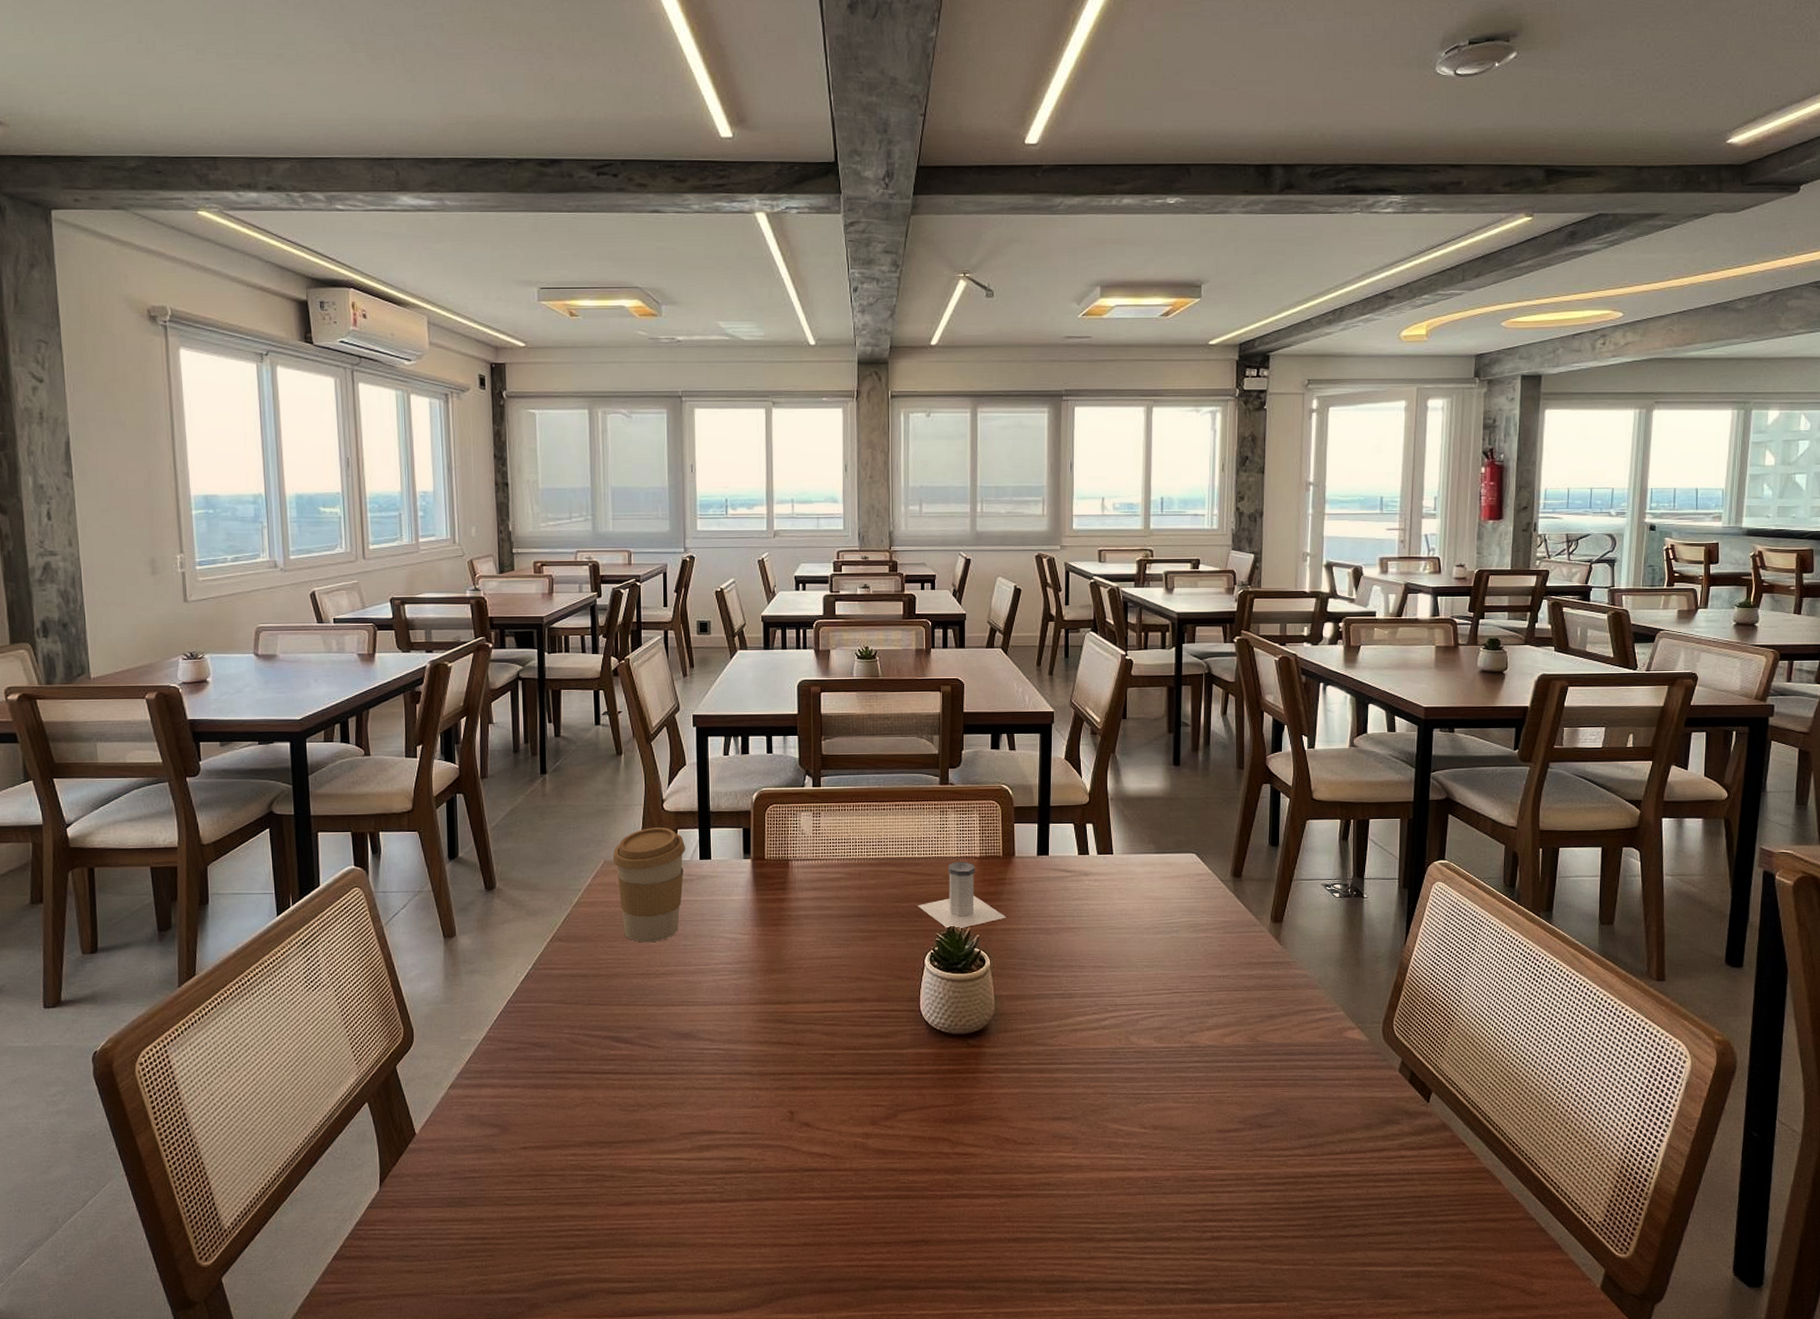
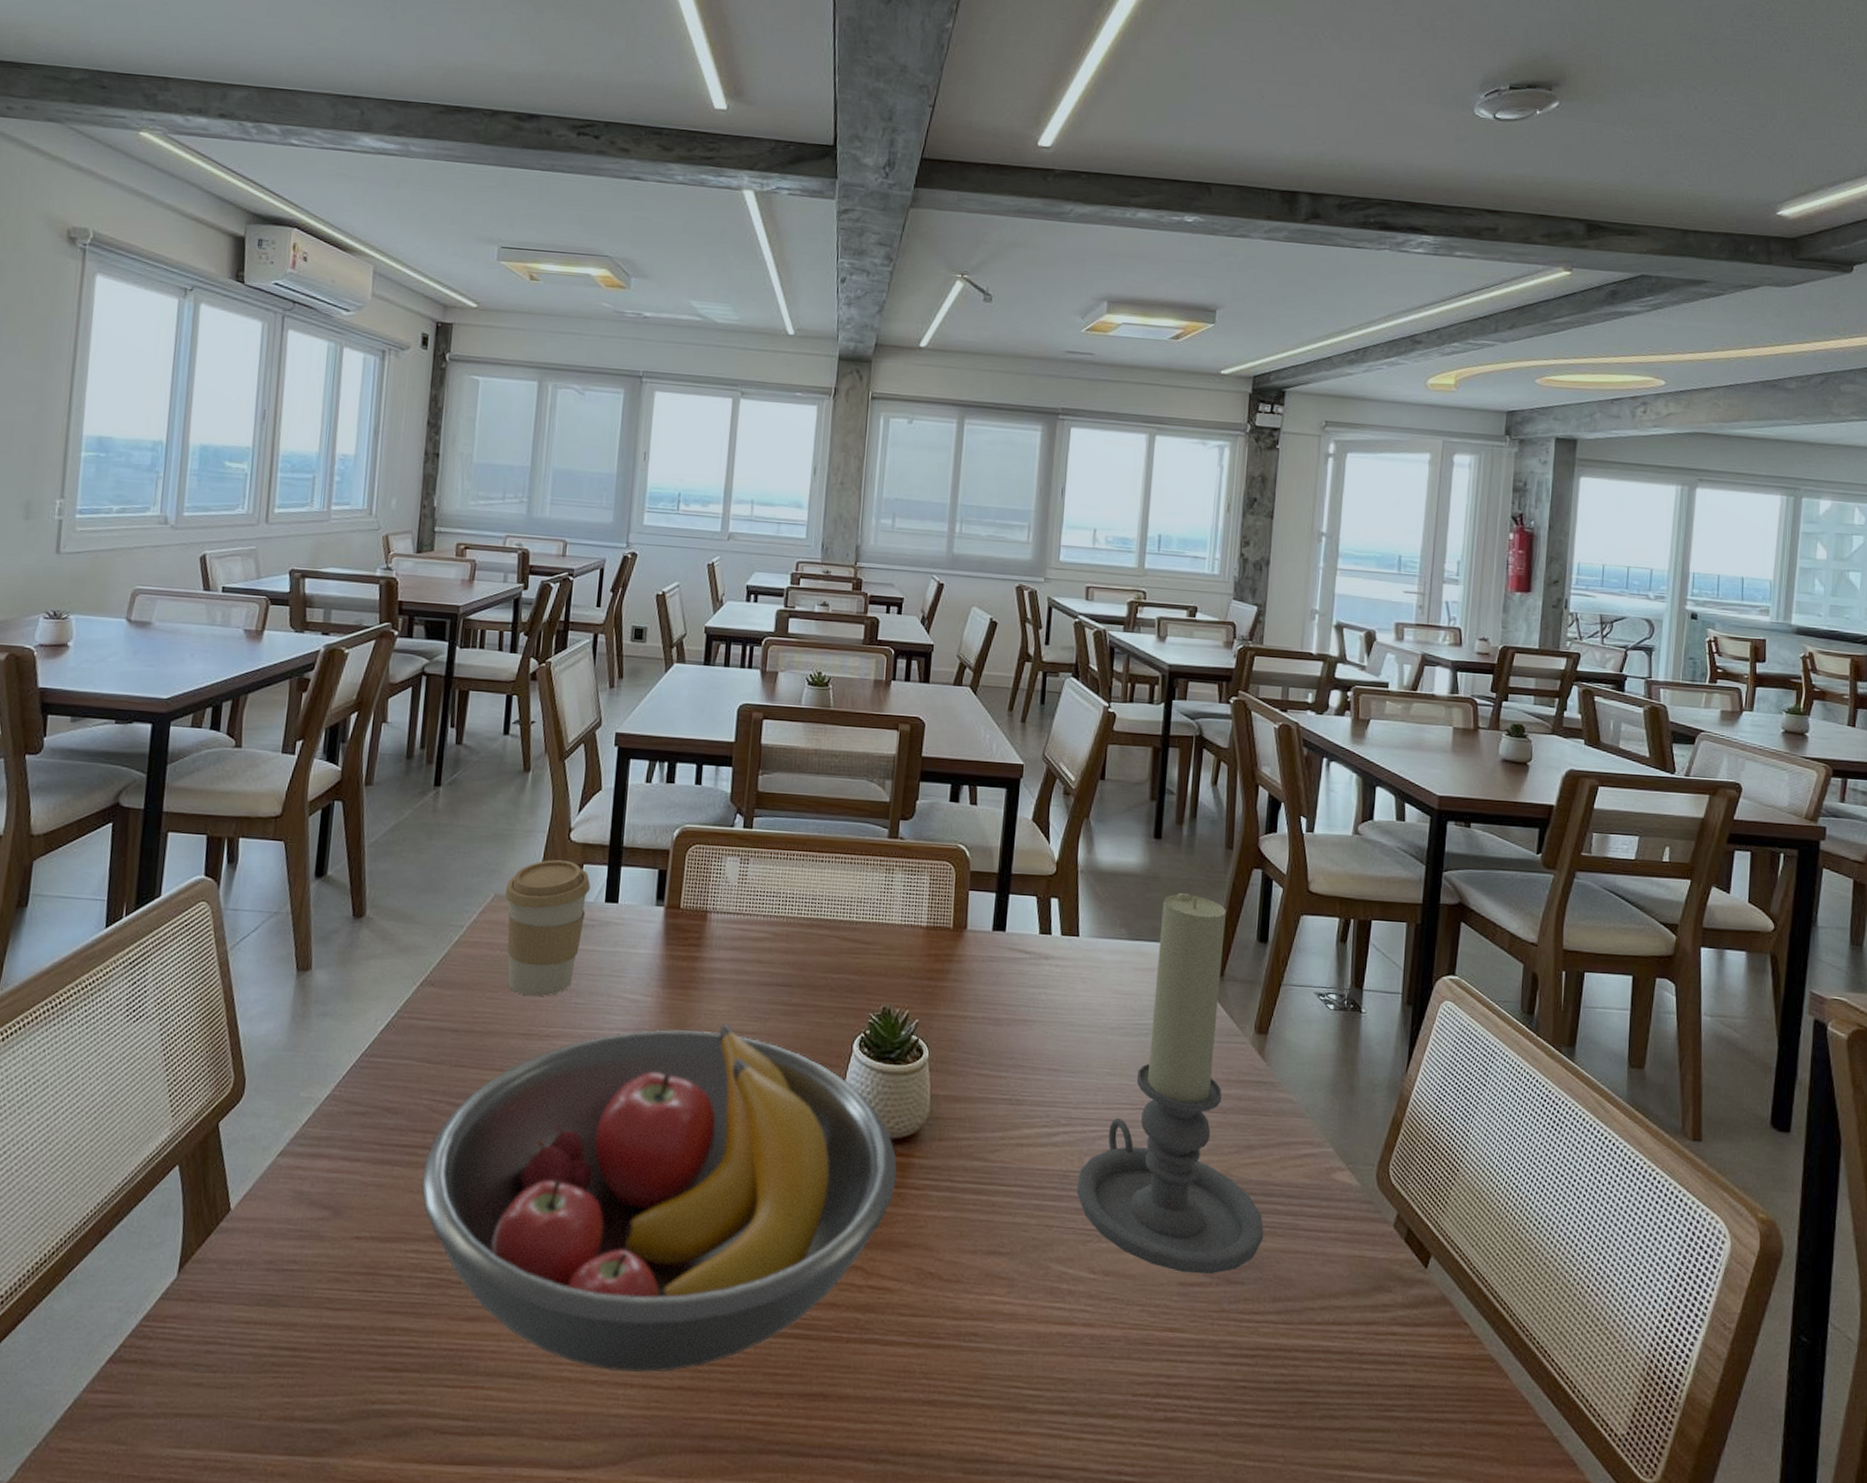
fruit bowl: none [571,951,971,1236] -> present [421,1023,897,1373]
salt shaker: present [918,861,1006,929] -> none [851,929,951,1011]
candle holder: none [1125,809,1288,1122] -> present [1076,892,1264,1274]

